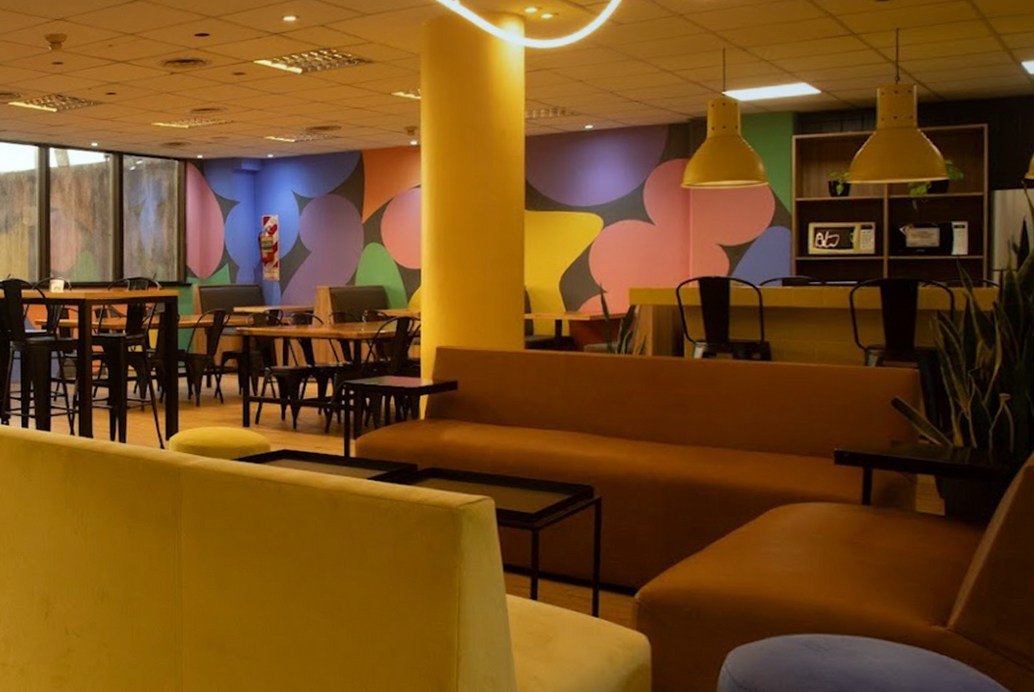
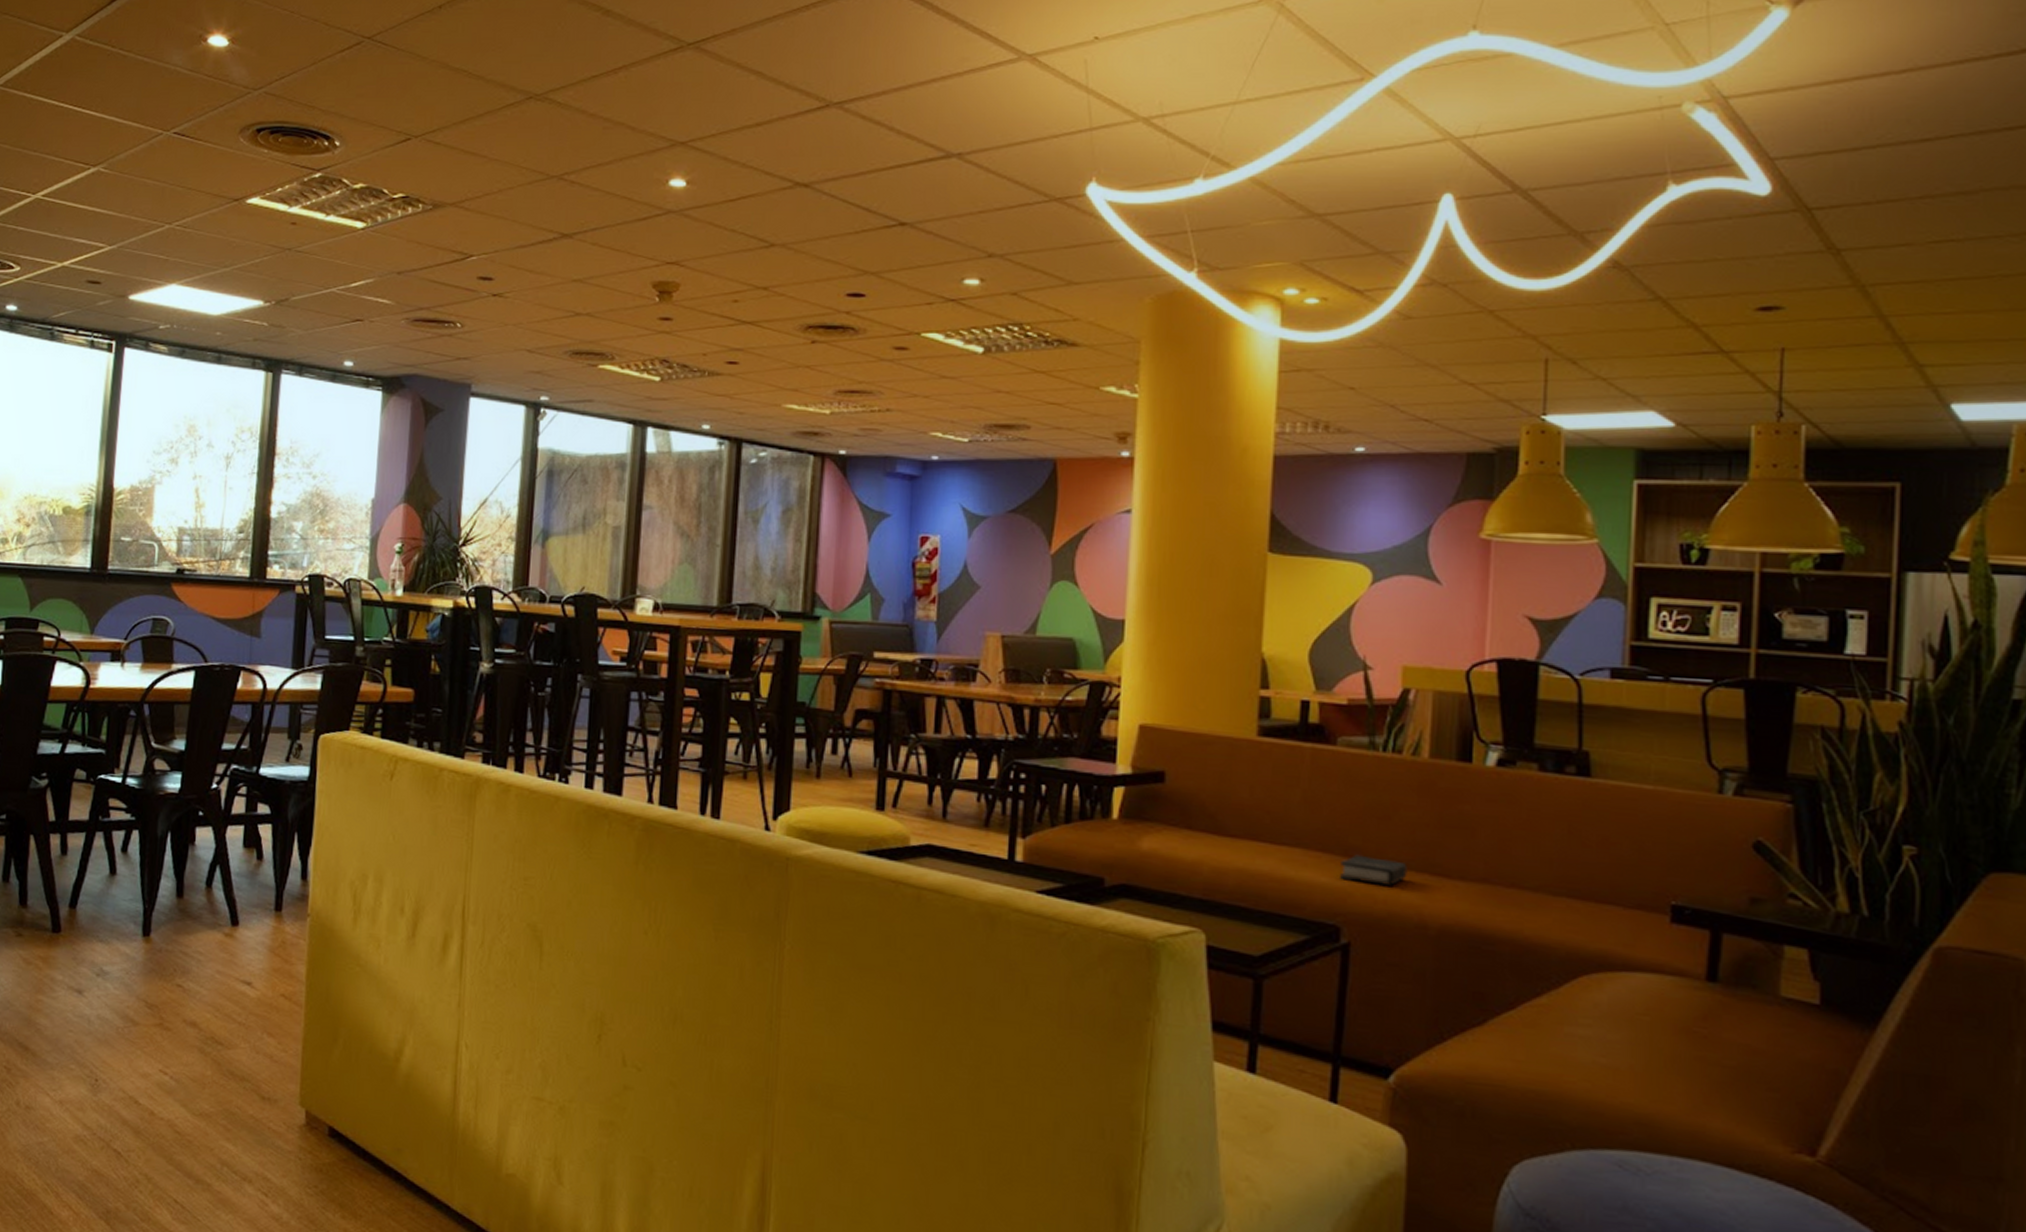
hardback book: none [591,432,641,453] -> present [1340,854,1408,886]

